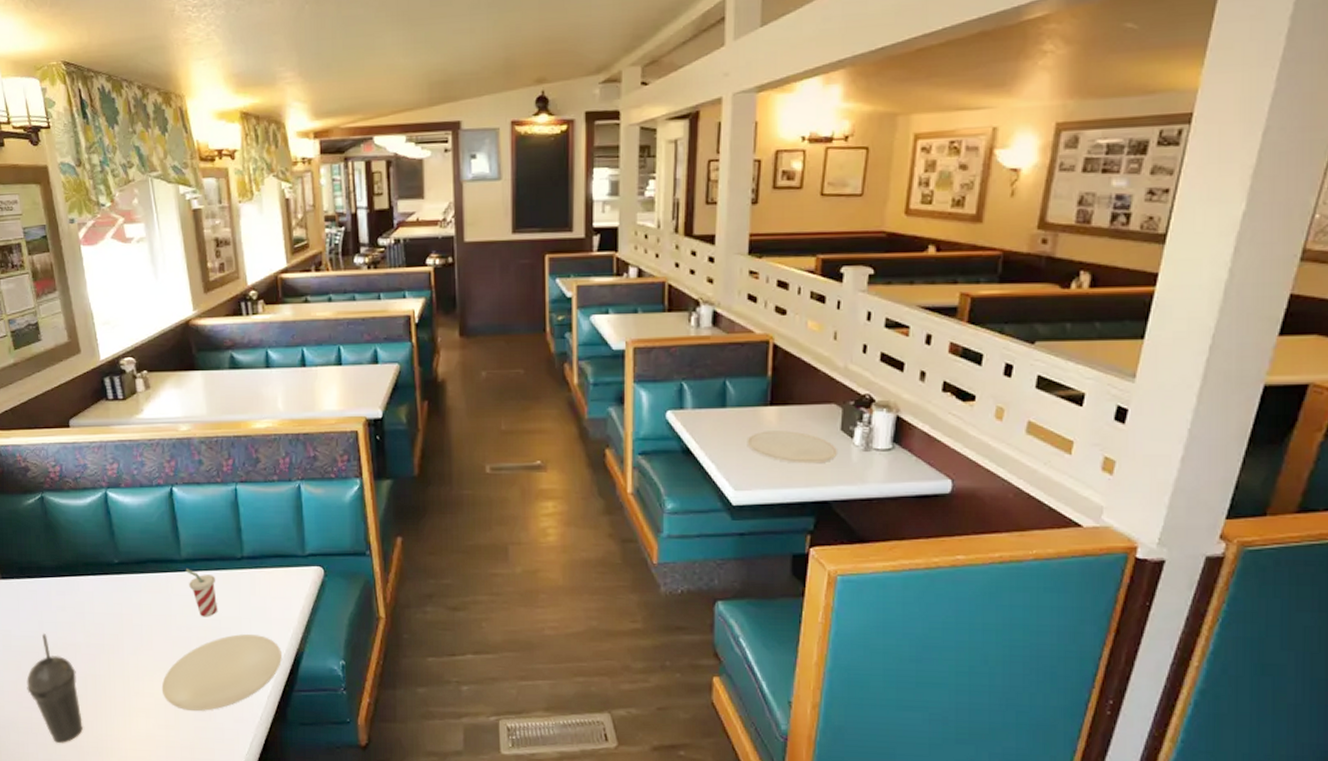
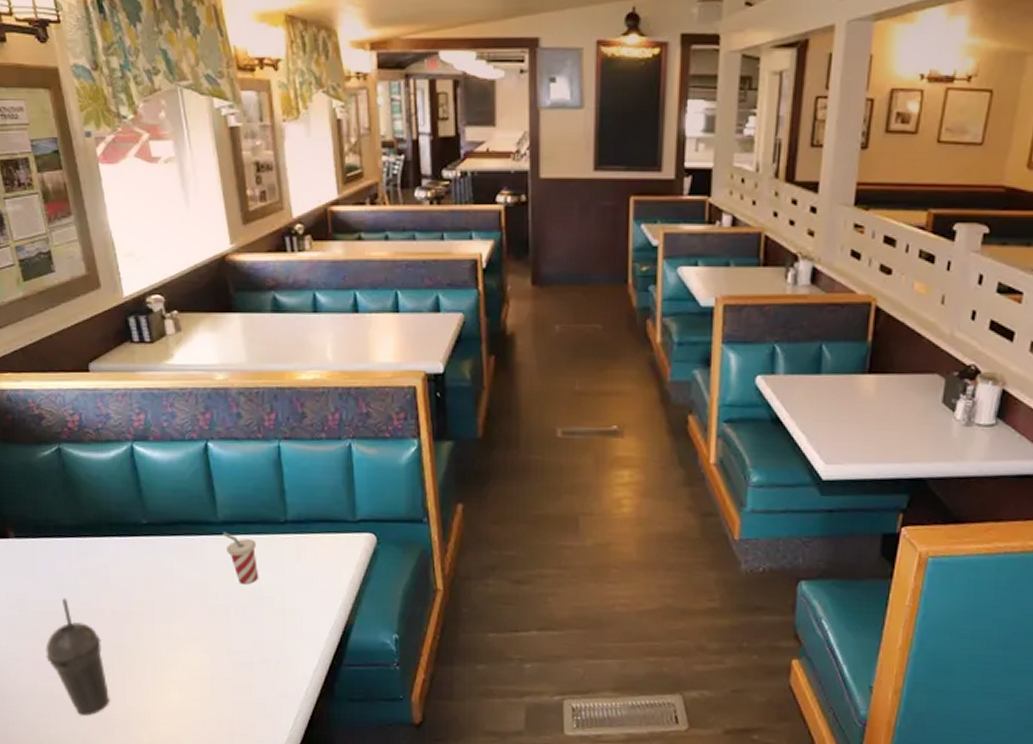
plate: present [161,634,282,712] -> none [196,604,329,685]
plate: present [747,431,838,464] -> none [841,401,938,438]

